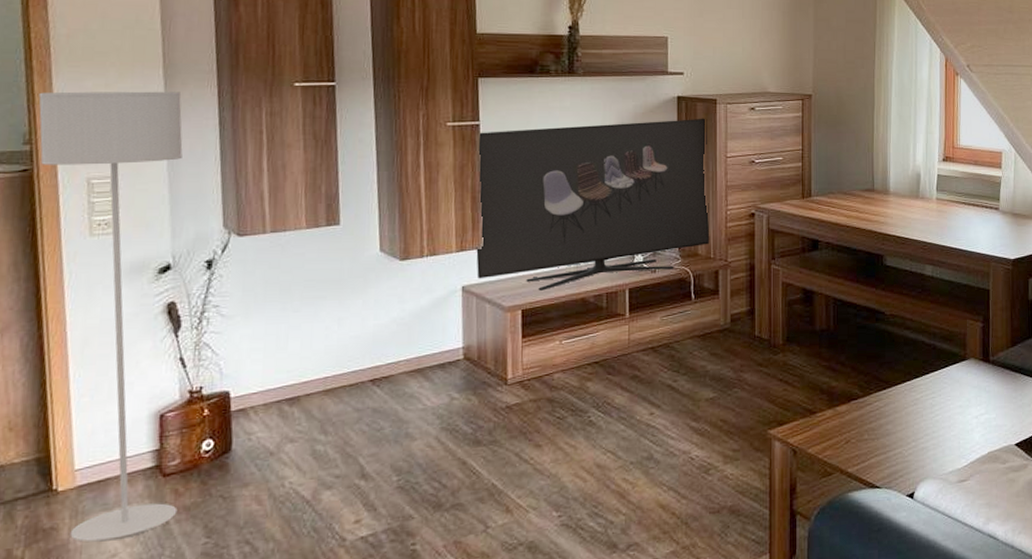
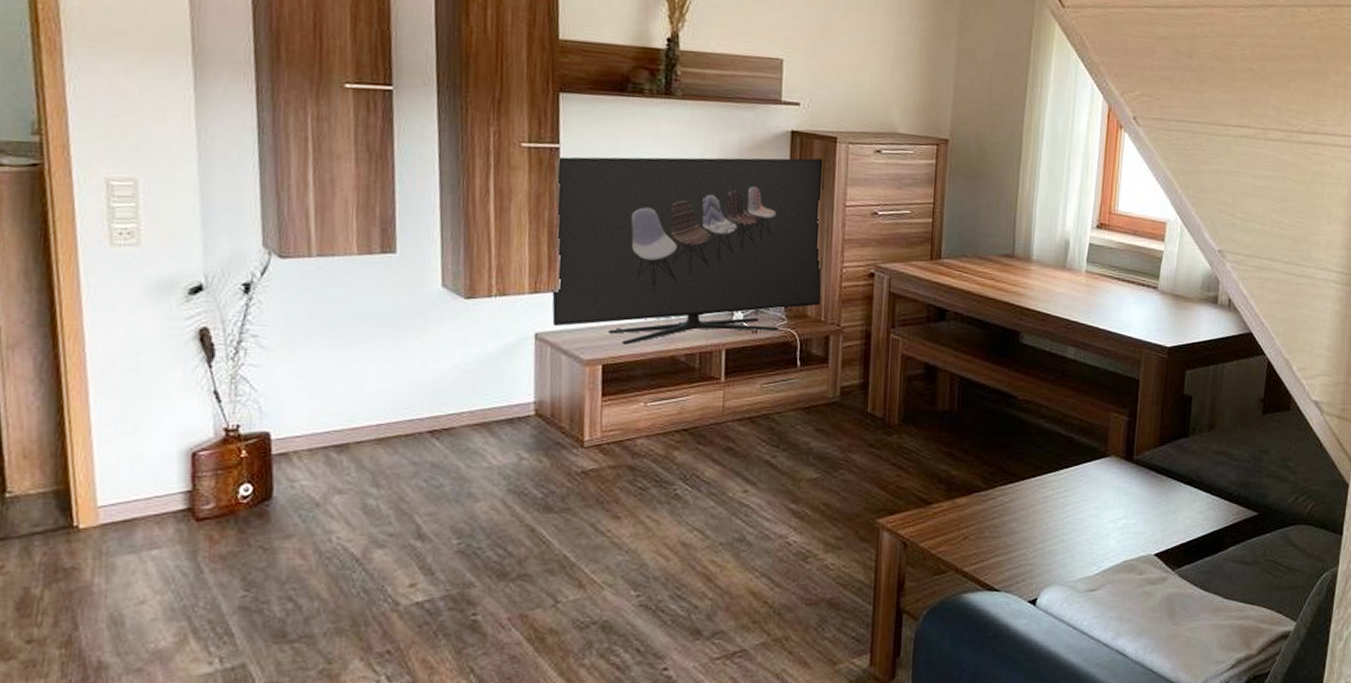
floor lamp: present [38,91,183,542] -> none [48,74,216,586]

